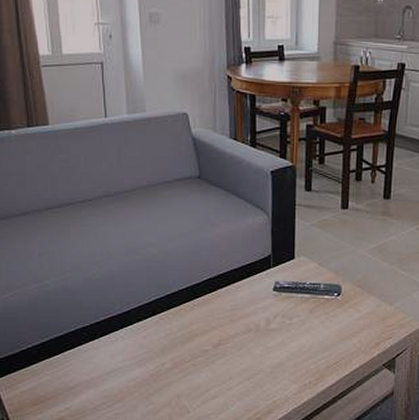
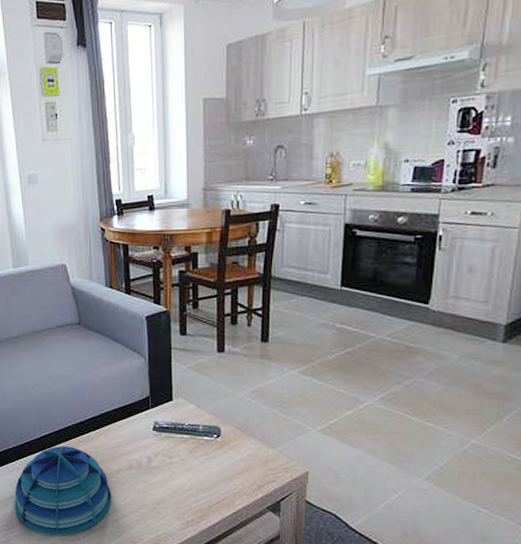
decorative bowl: none [116,310,227,410] -> present [14,445,112,536]

